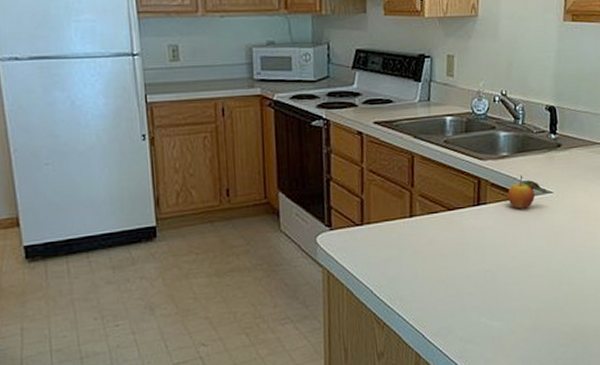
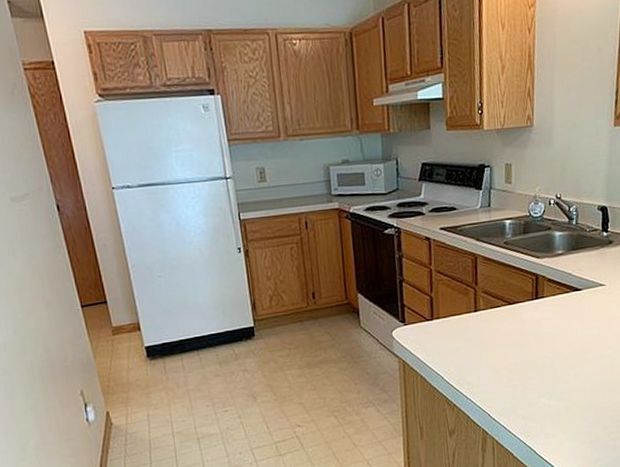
fruit: present [507,174,548,209] -> none [563,270,601,301]

